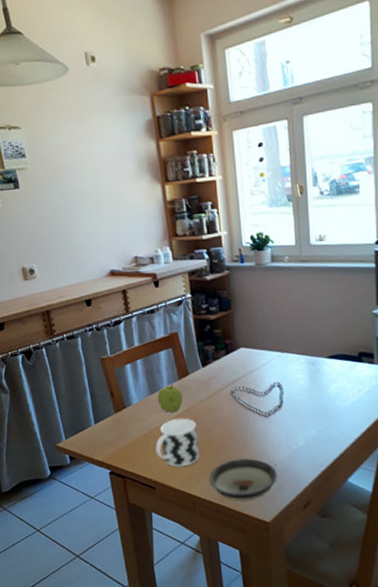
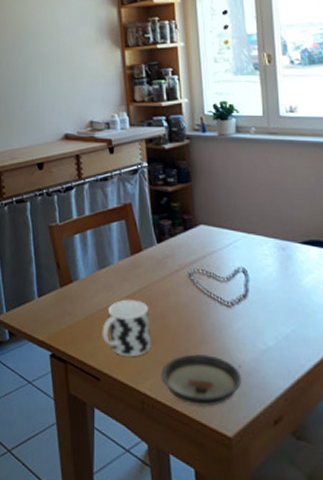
fruit: present [157,384,183,413] -> none [107,260,134,292]

